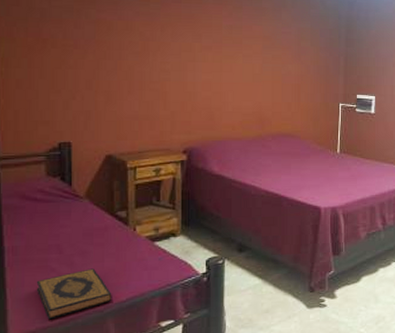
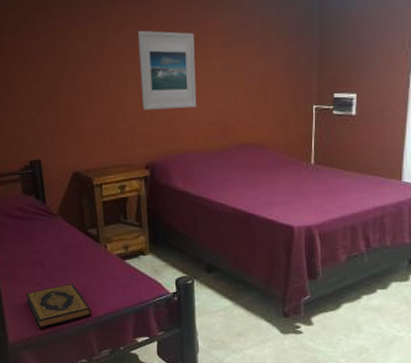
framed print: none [184,29,237,100] -> present [137,30,197,111]

